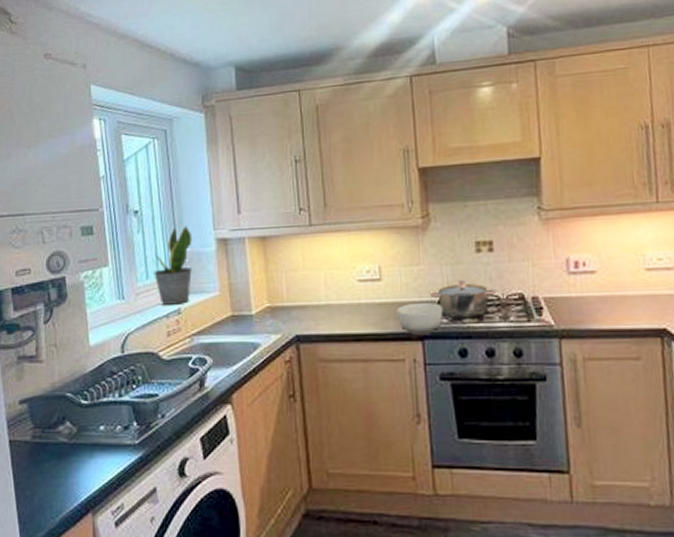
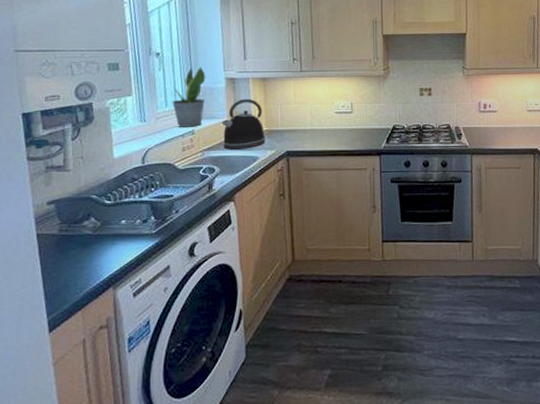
kettle: none [213,265,268,334] -> present [221,98,266,150]
bowl: present [396,301,444,336] -> none [362,128,395,152]
cooking pot: present [429,279,497,319] -> none [386,114,432,141]

